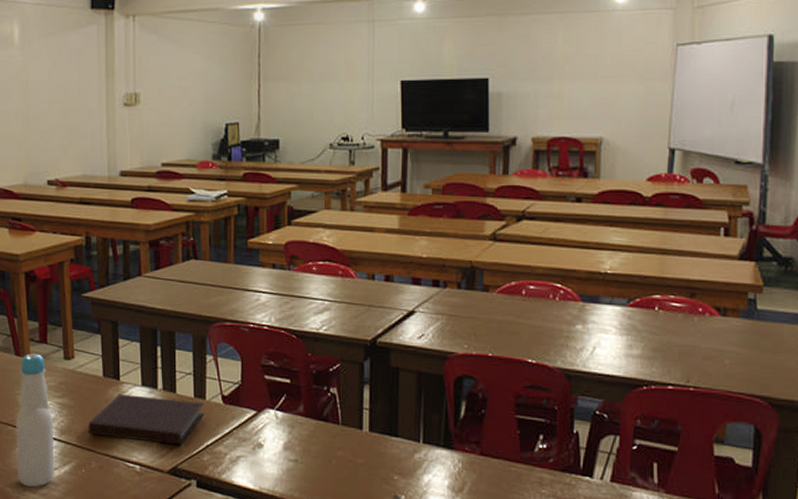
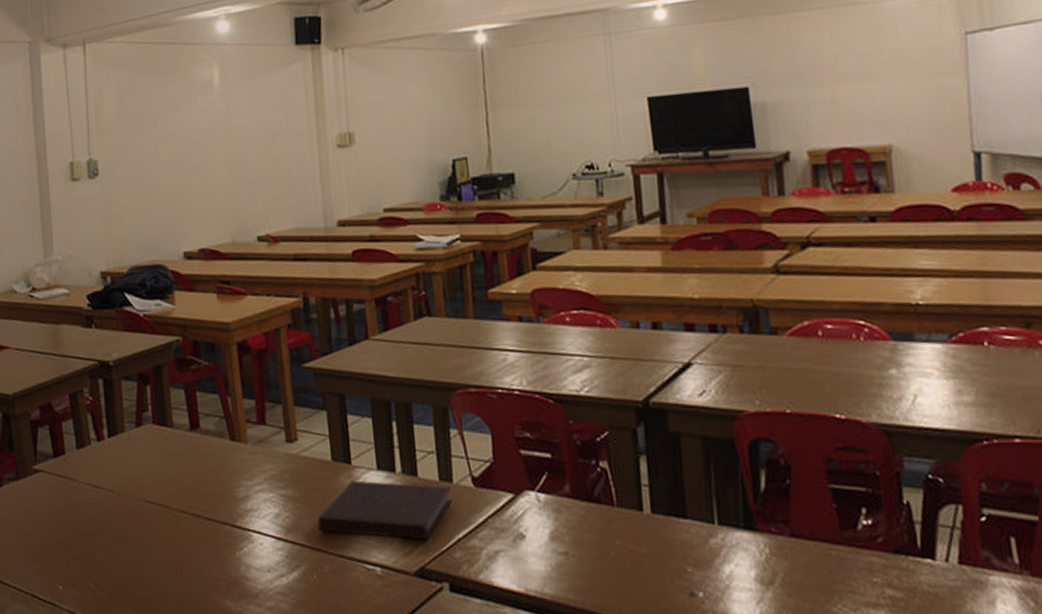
bottle: present [15,354,55,487] -> none [234,437,282,599]

